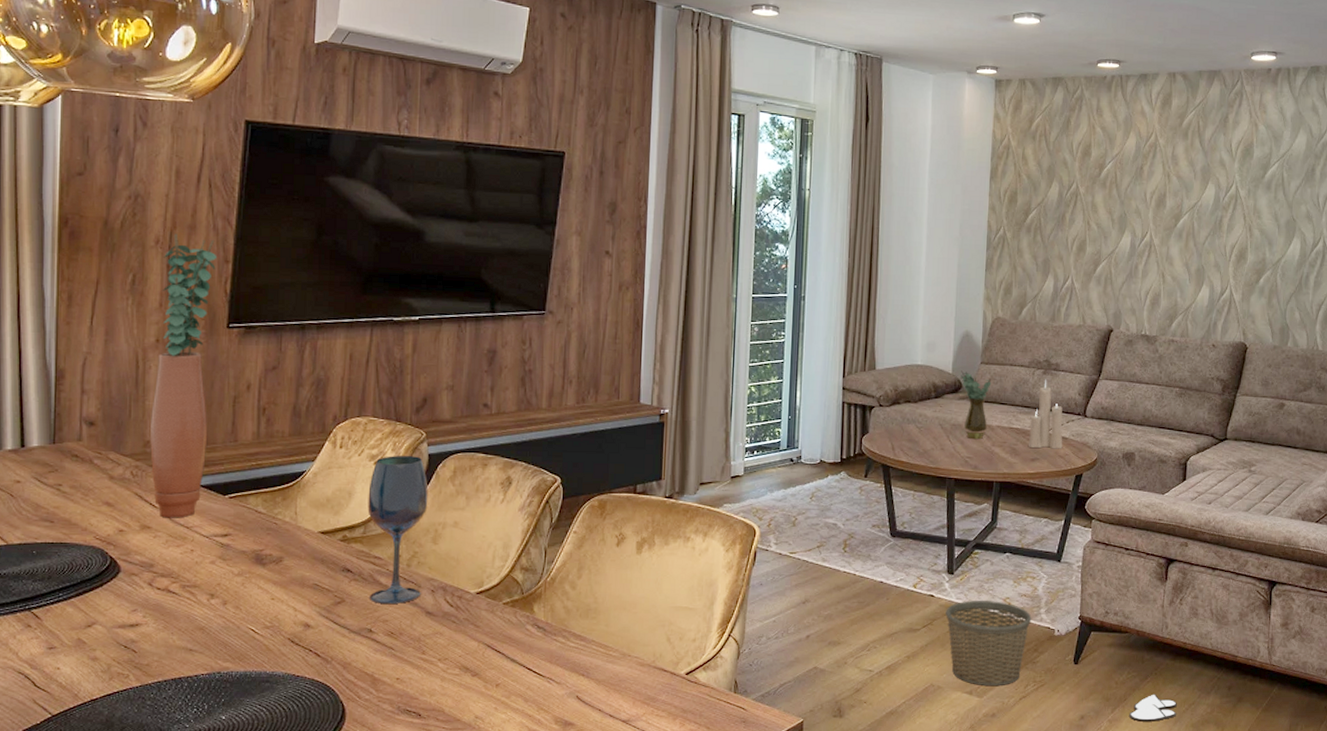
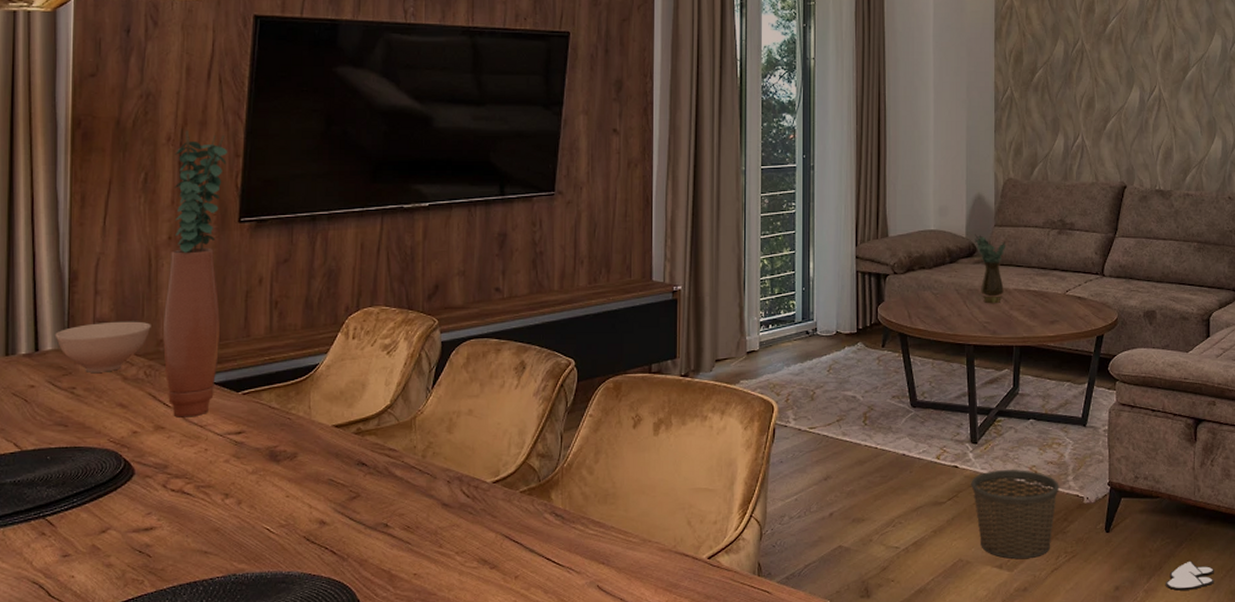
bowl: none [41,421,138,471] -> present [55,321,151,373]
wineglass: present [367,456,429,605] -> none [381,344,442,498]
candle: present [1028,379,1063,449] -> none [1046,239,1082,311]

